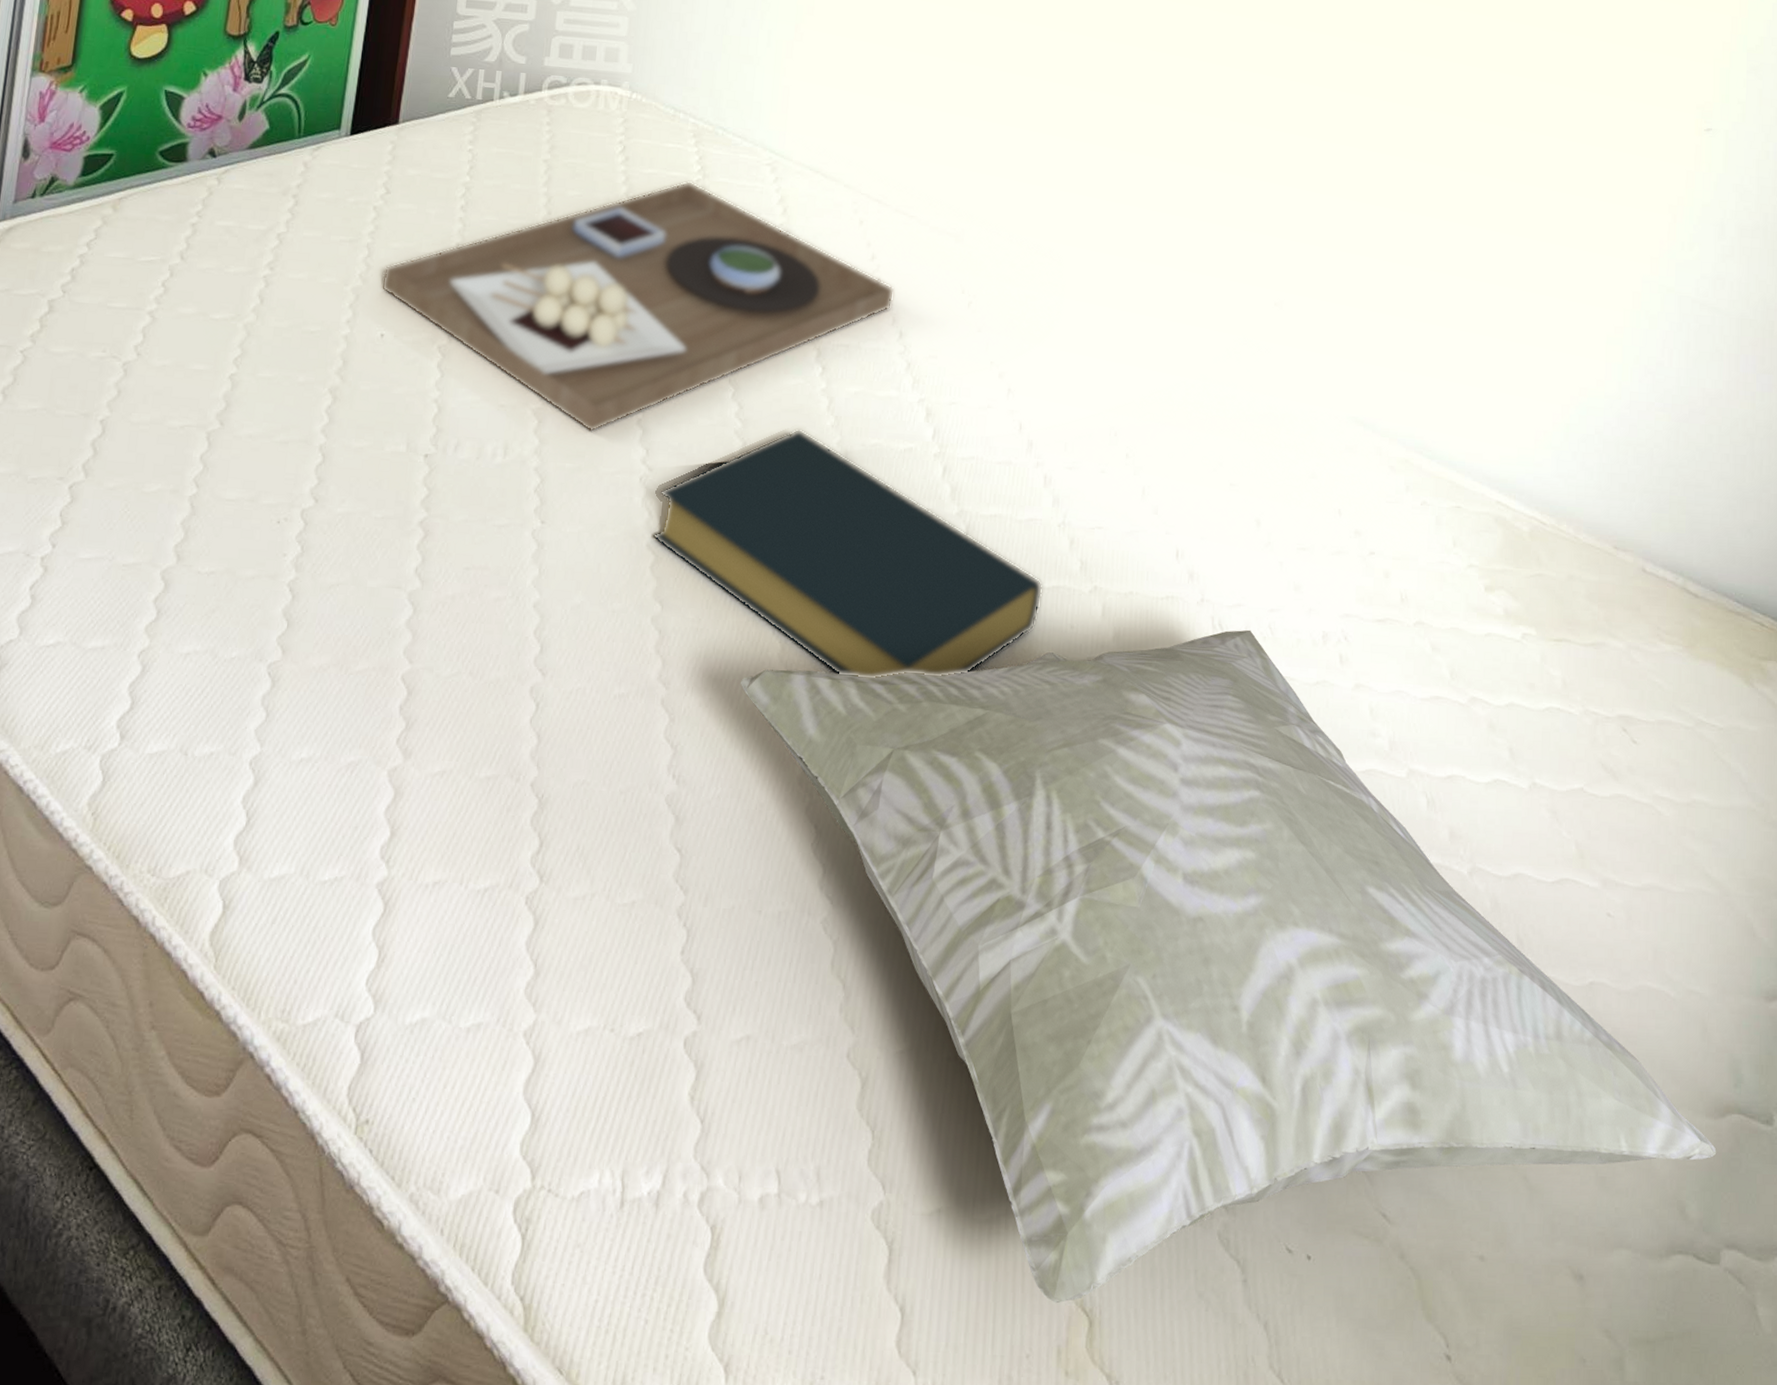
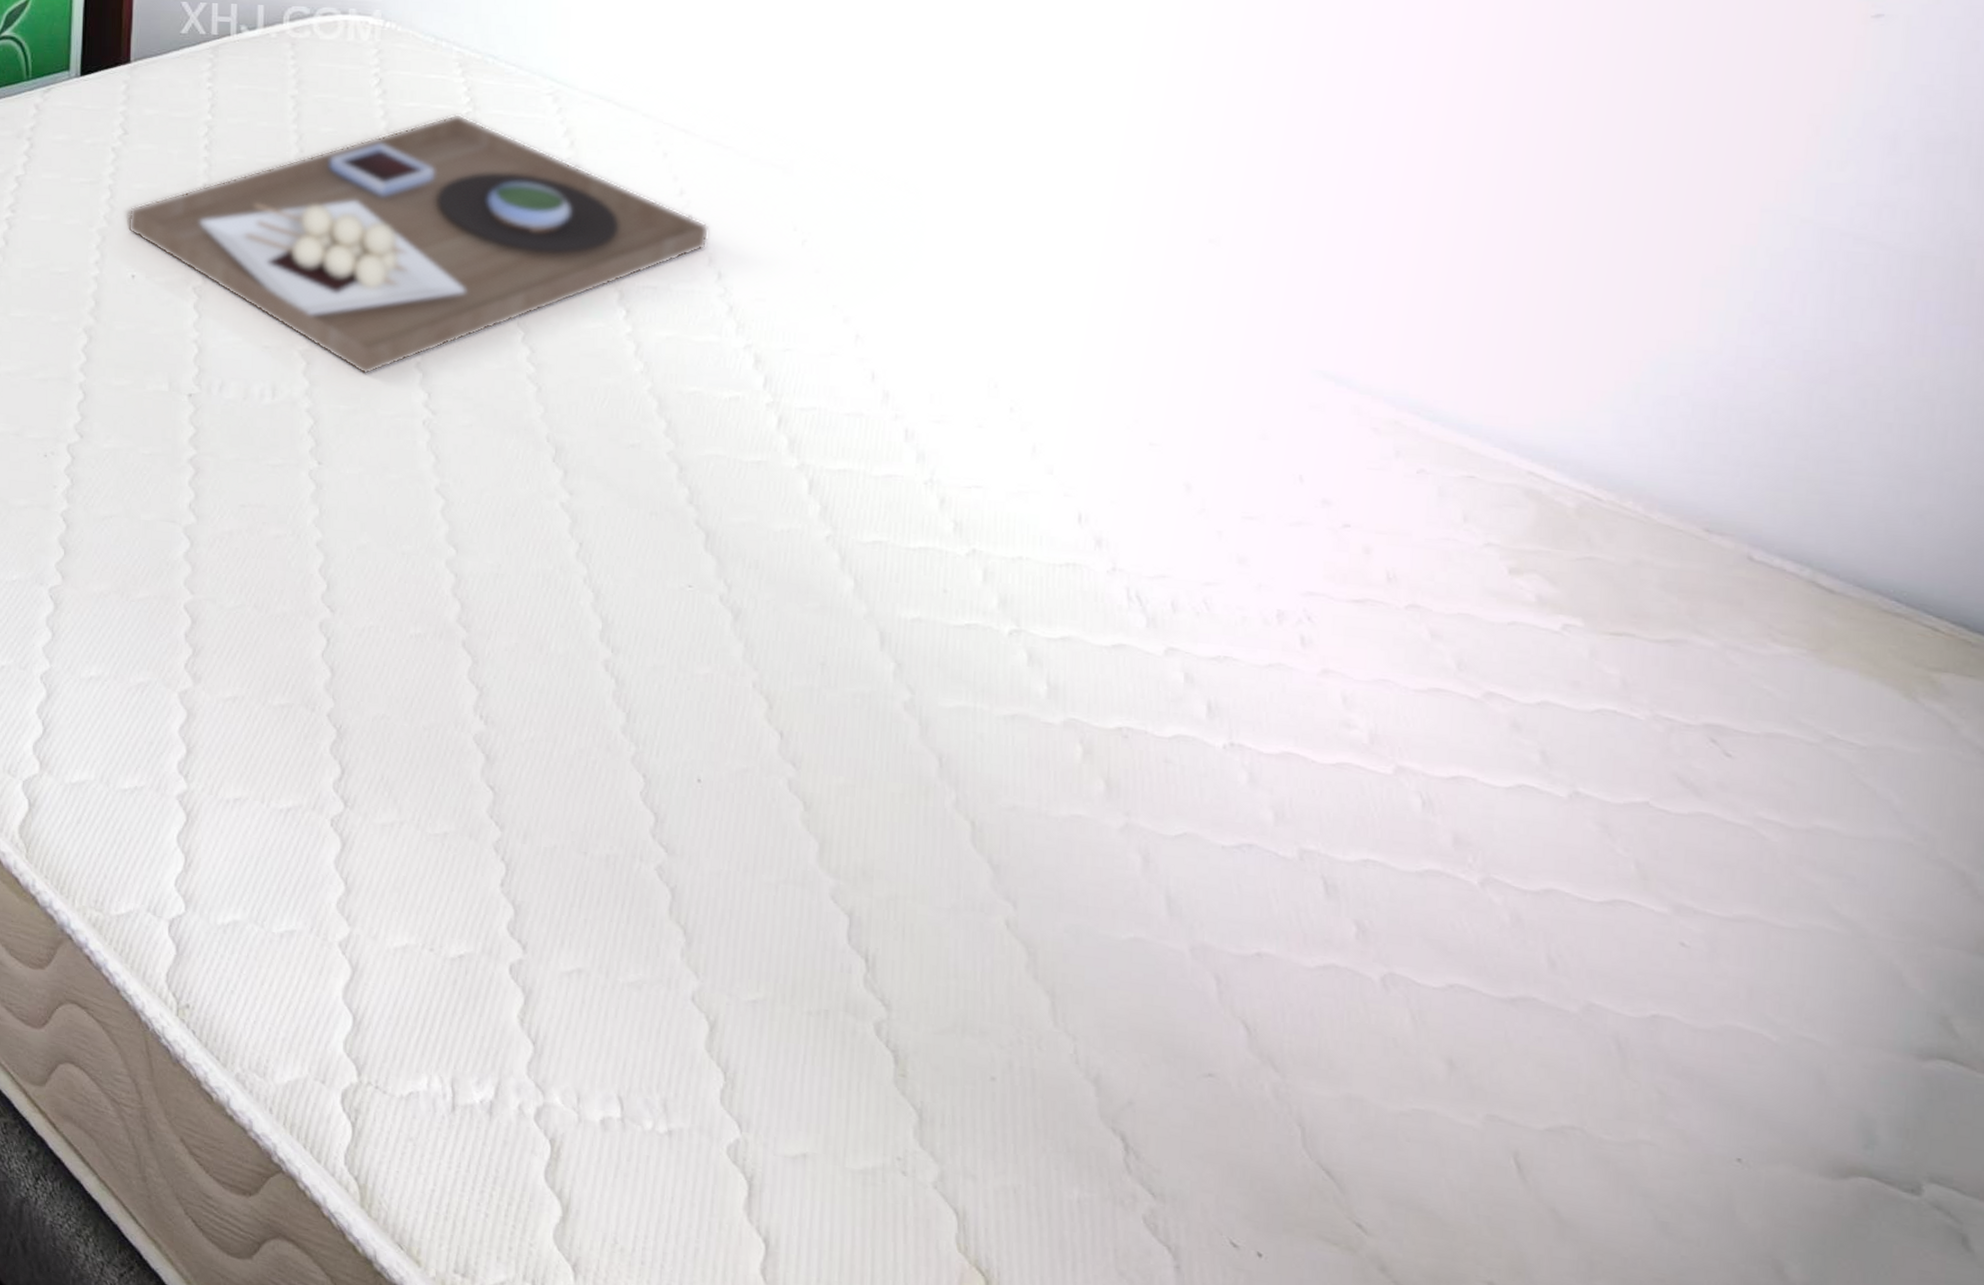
hardback book: present [652,428,1043,678] -> none [441,374,907,635]
decorative pillow: present [741,629,1717,1304] -> none [550,603,1834,1259]

